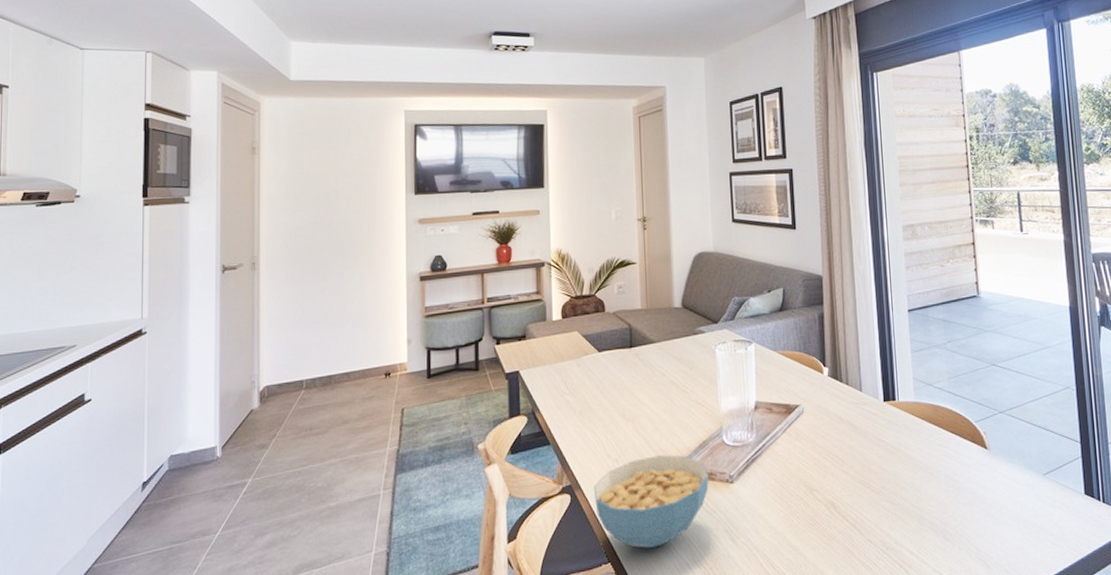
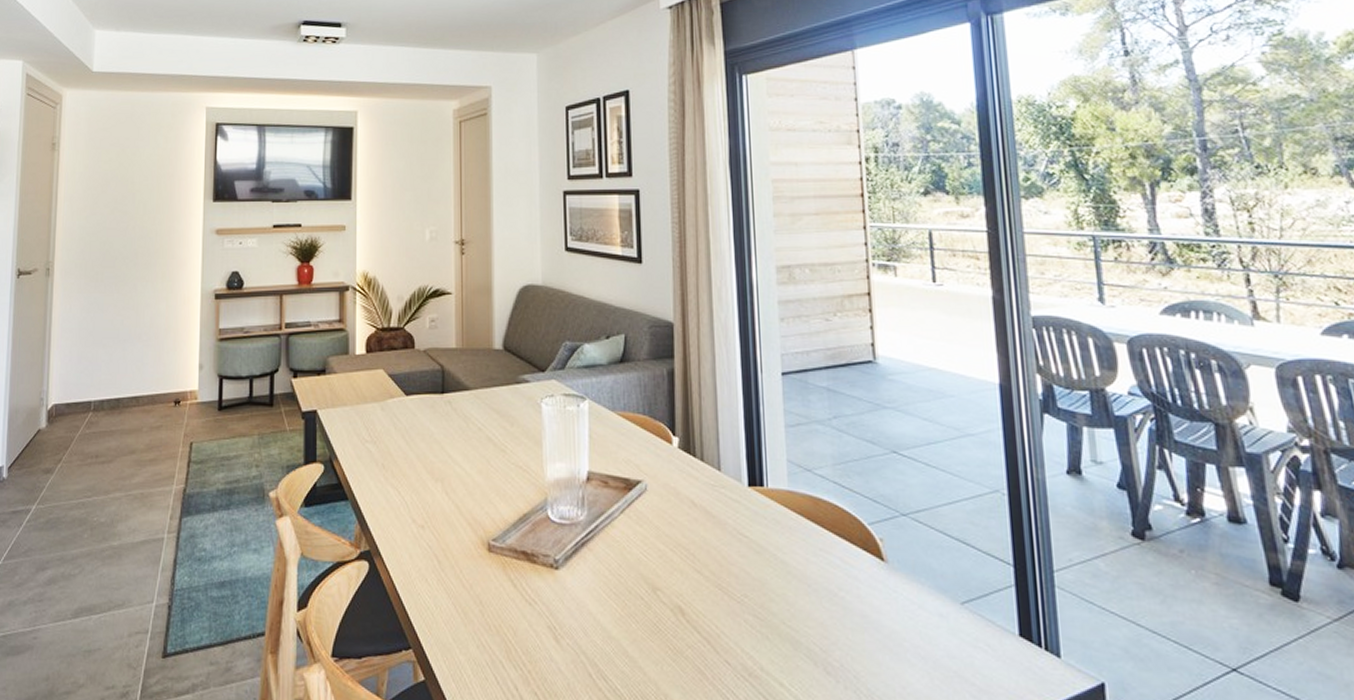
cereal bowl: present [593,455,709,548] -> none [395,526,530,638]

